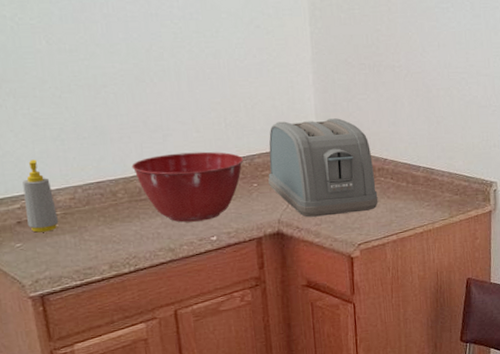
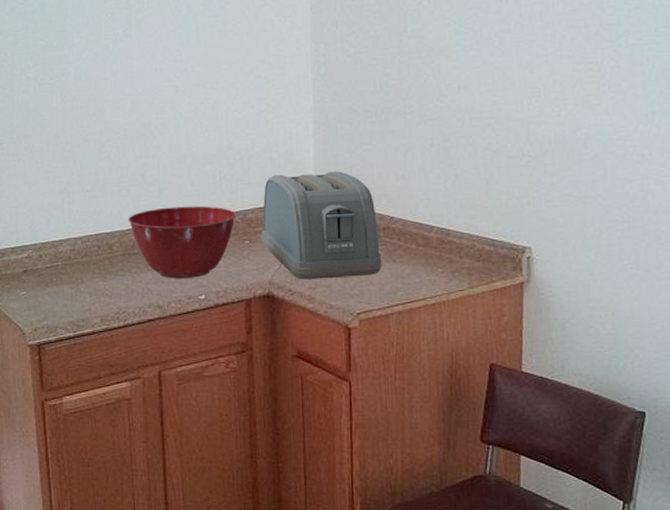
soap bottle: present [22,159,59,233] -> none [31,211,59,282]

